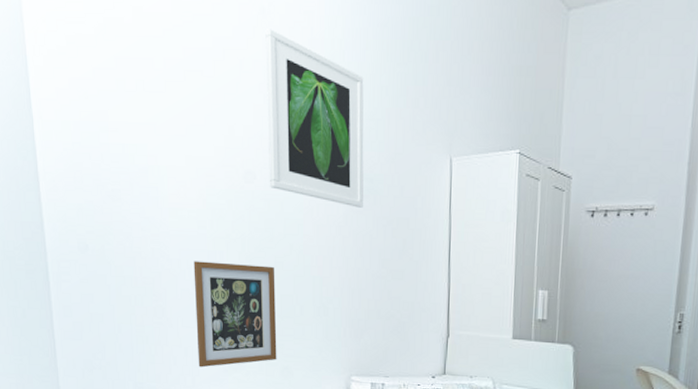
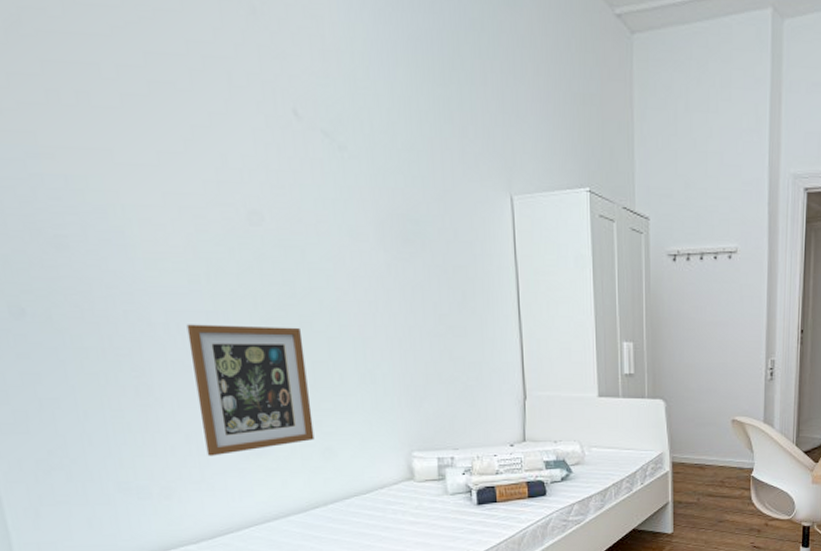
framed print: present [265,29,364,208] -> none [259,34,409,255]

